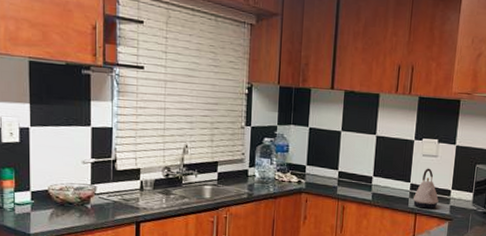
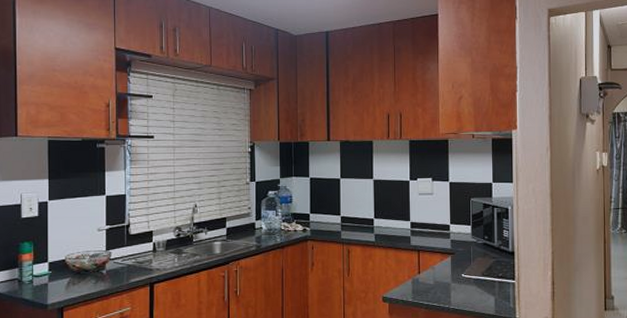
kettle: present [412,168,439,209] -> none [414,206,439,245]

